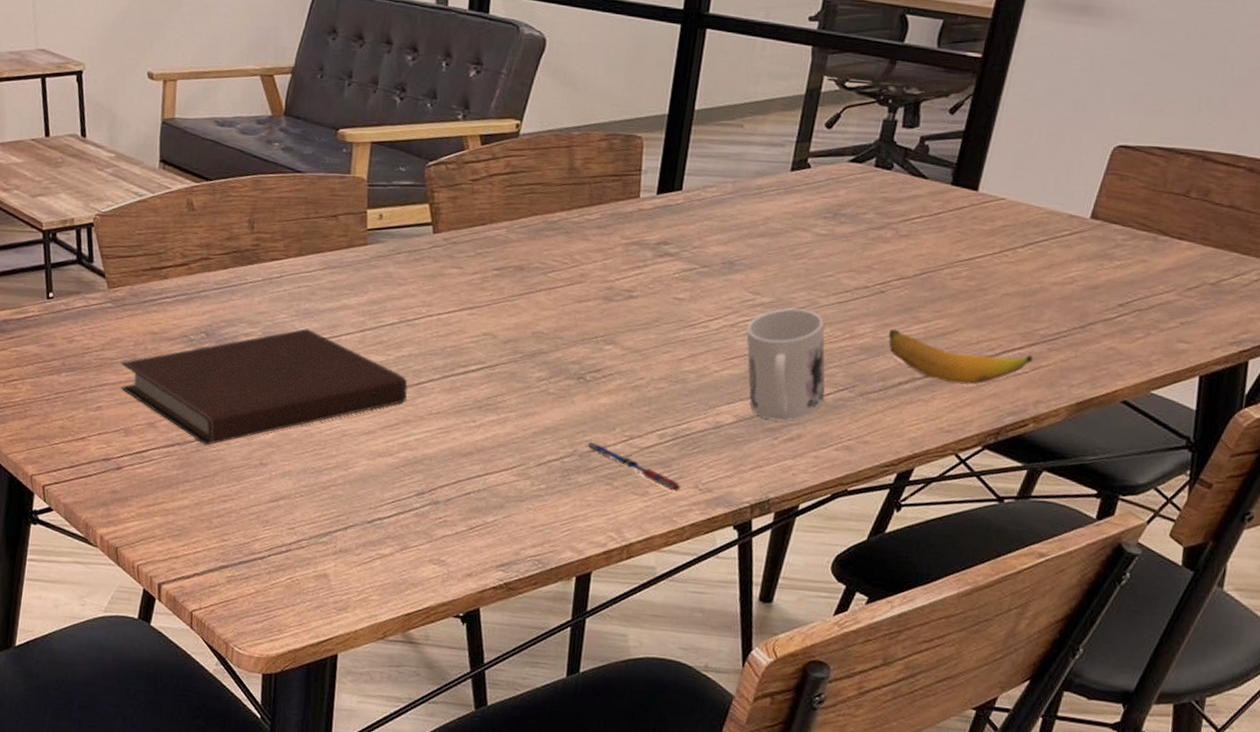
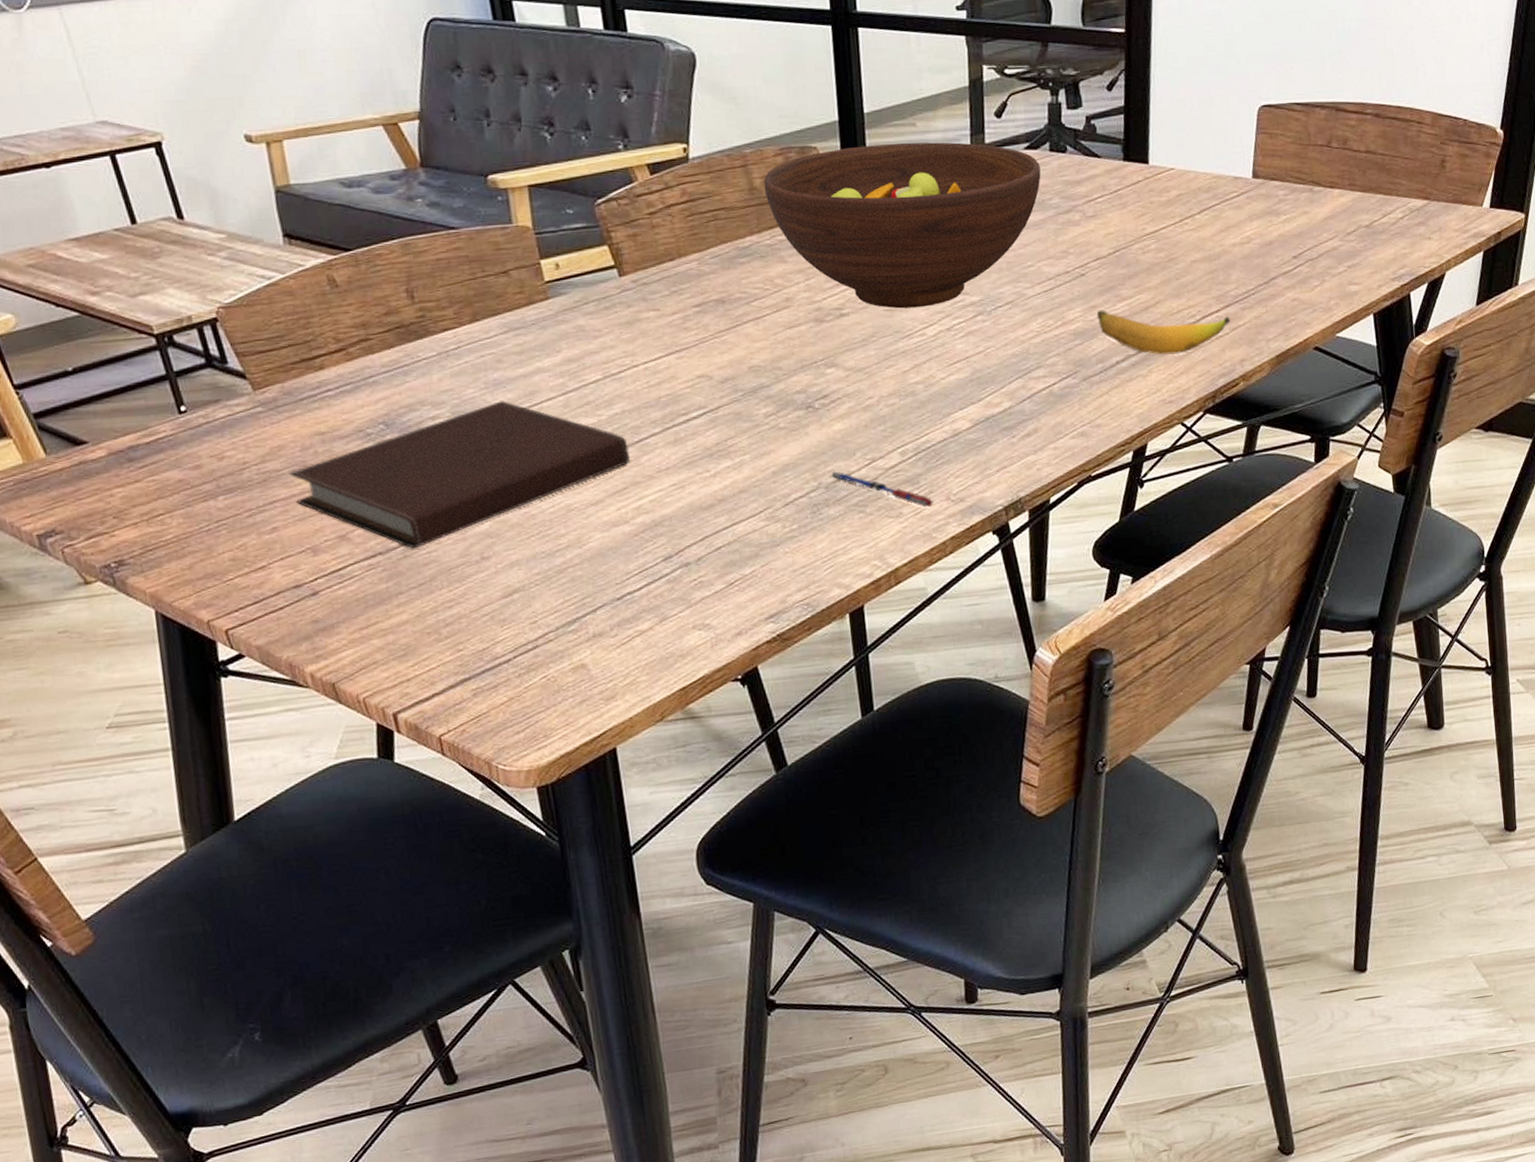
fruit bowl: none [582,140,862,301] -> present [763,142,1041,309]
mug: present [746,308,825,422] -> none [963,303,1052,420]

